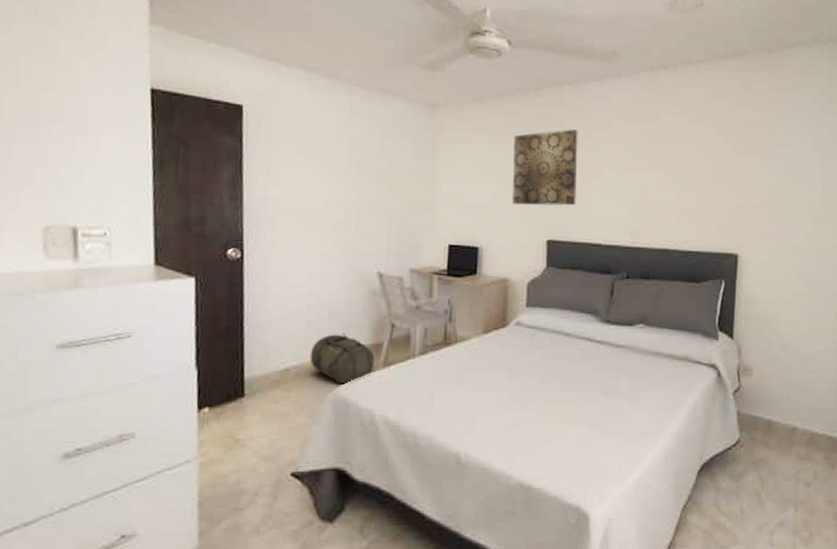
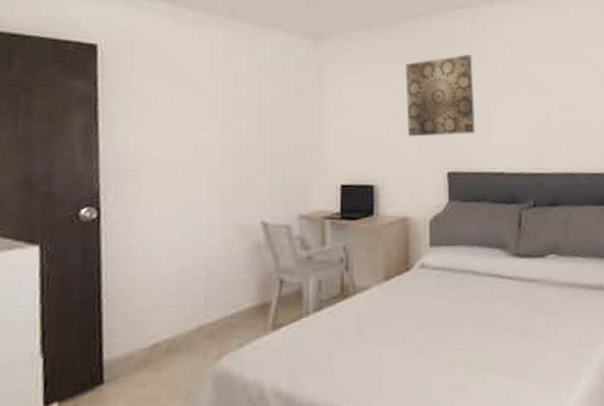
backpack: present [309,333,375,384] -> none [184,294,262,355]

